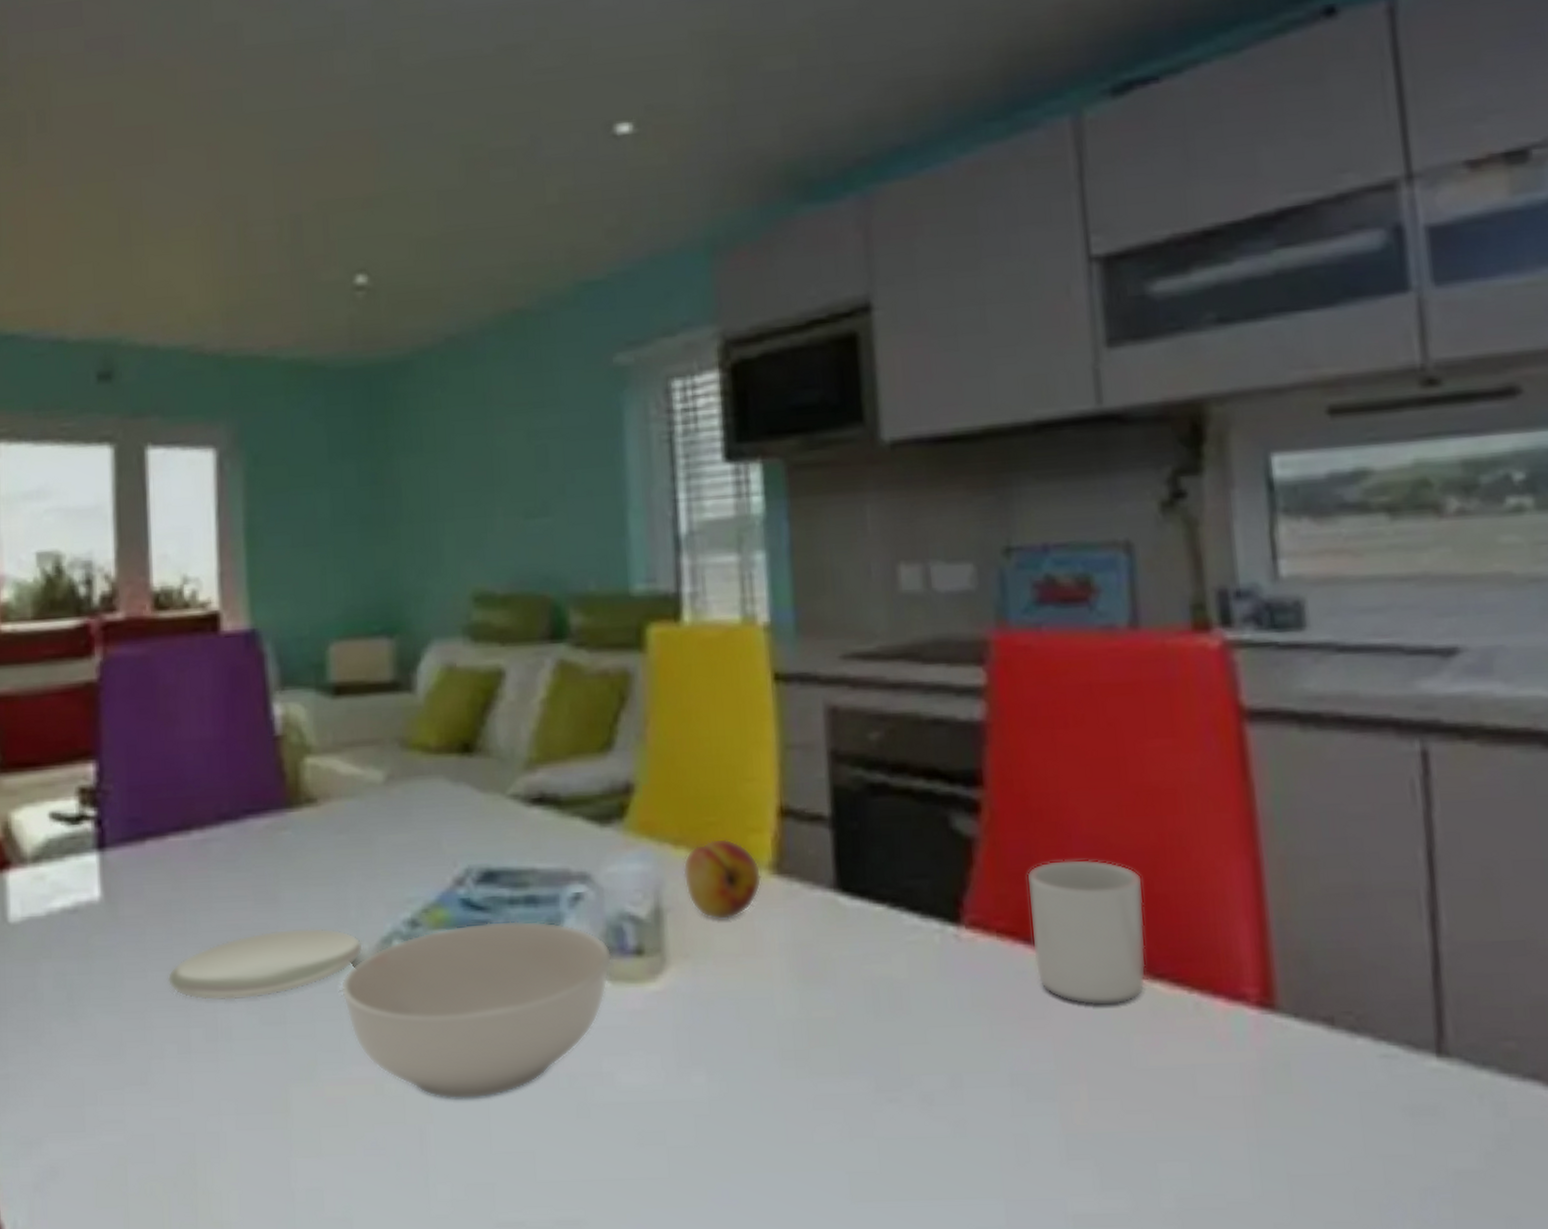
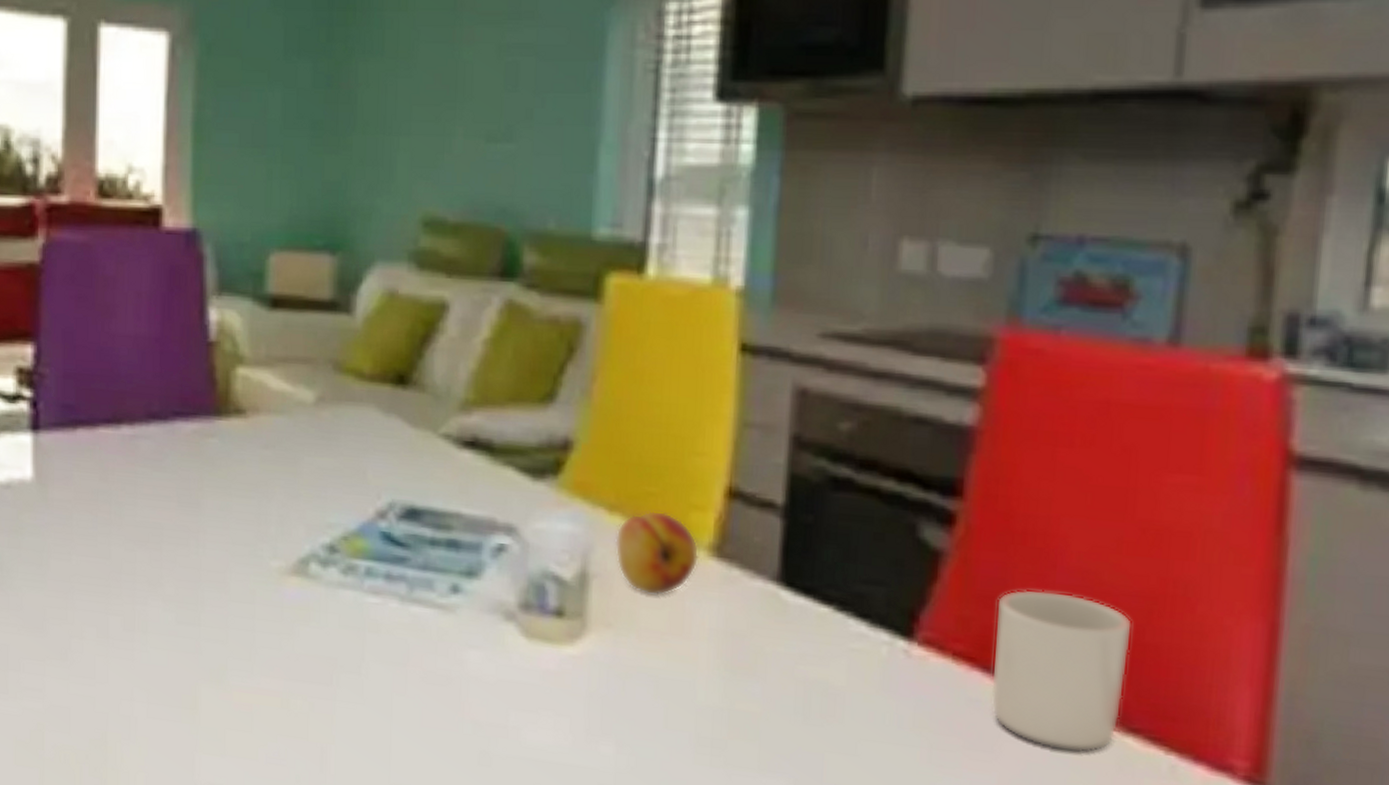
plate: present [167,927,363,1001] -> none [90,534,280,598]
bowl: present [340,920,612,1100] -> none [255,558,531,730]

